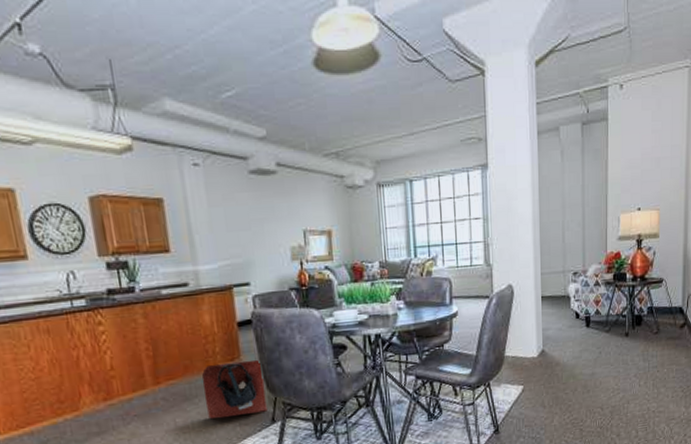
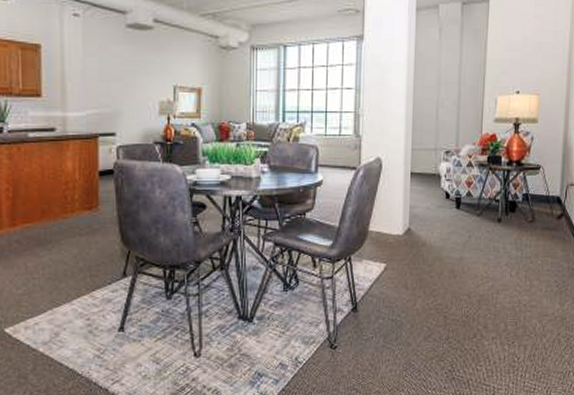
backpack: present [202,360,267,419] -> none [57,211,120,267]

